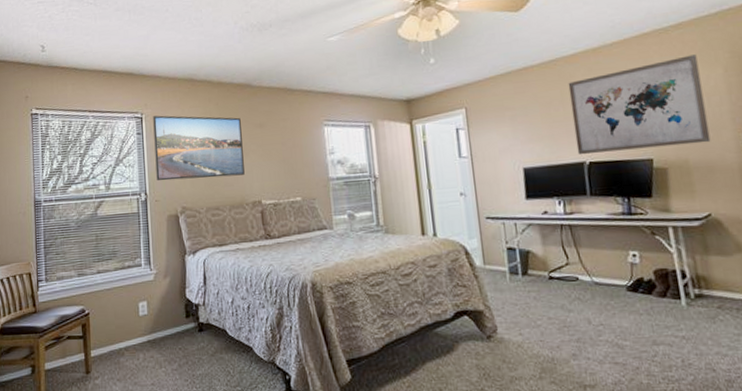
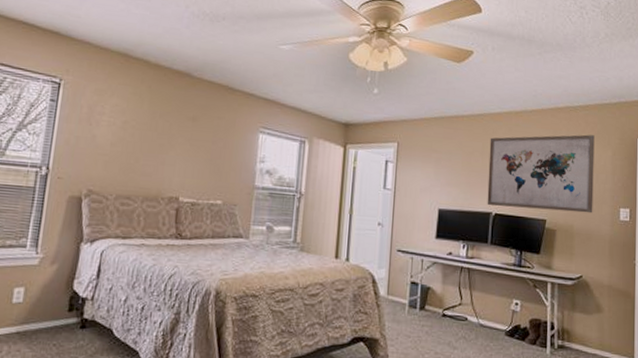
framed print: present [153,115,245,181] -> none [64,85,173,167]

